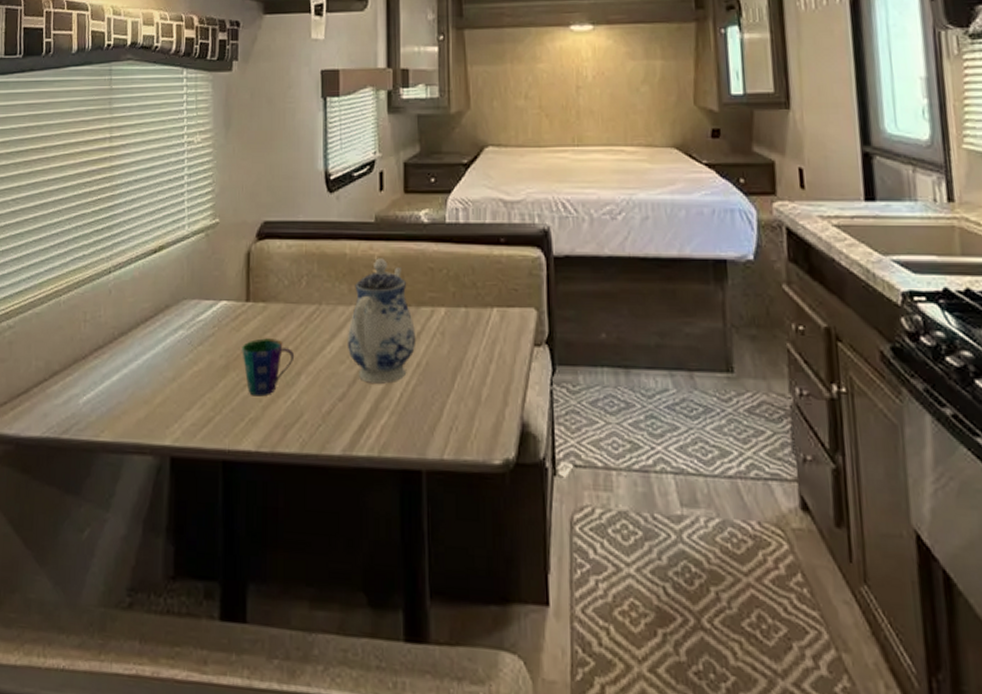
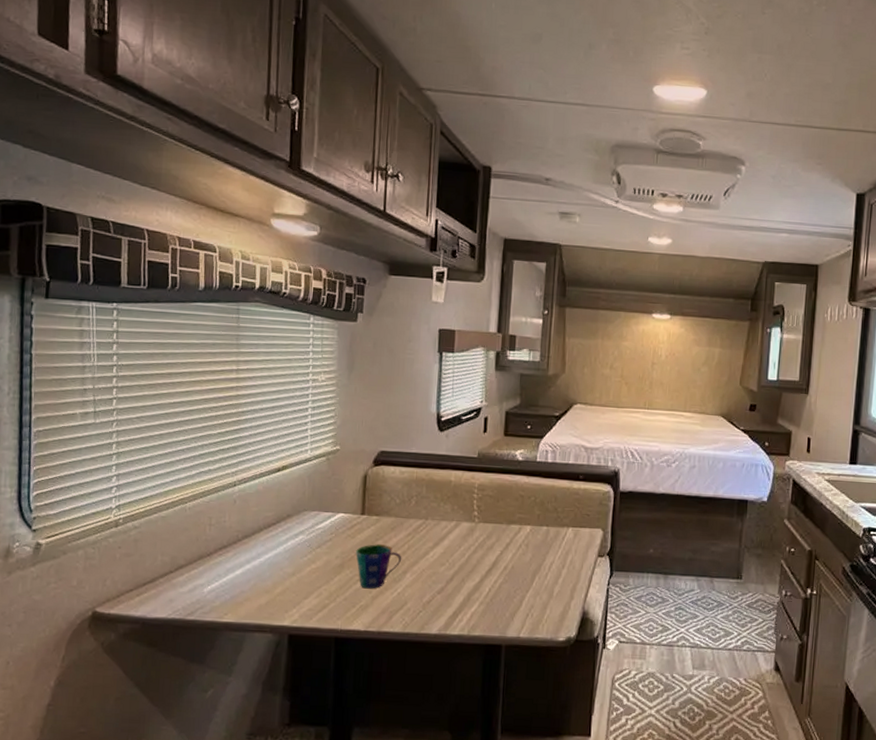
teapot: present [347,258,416,384] -> none [447,486,505,581]

